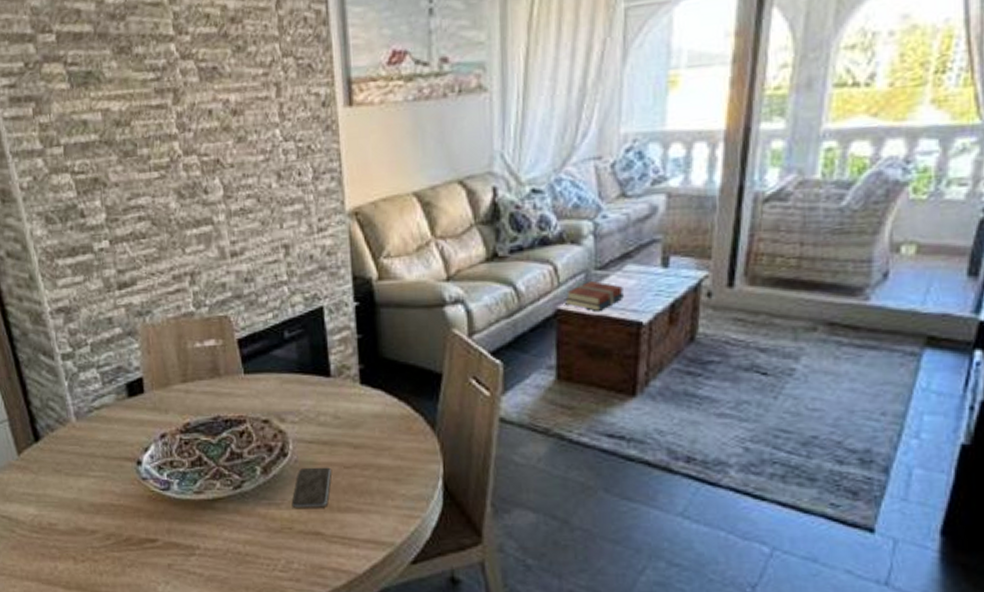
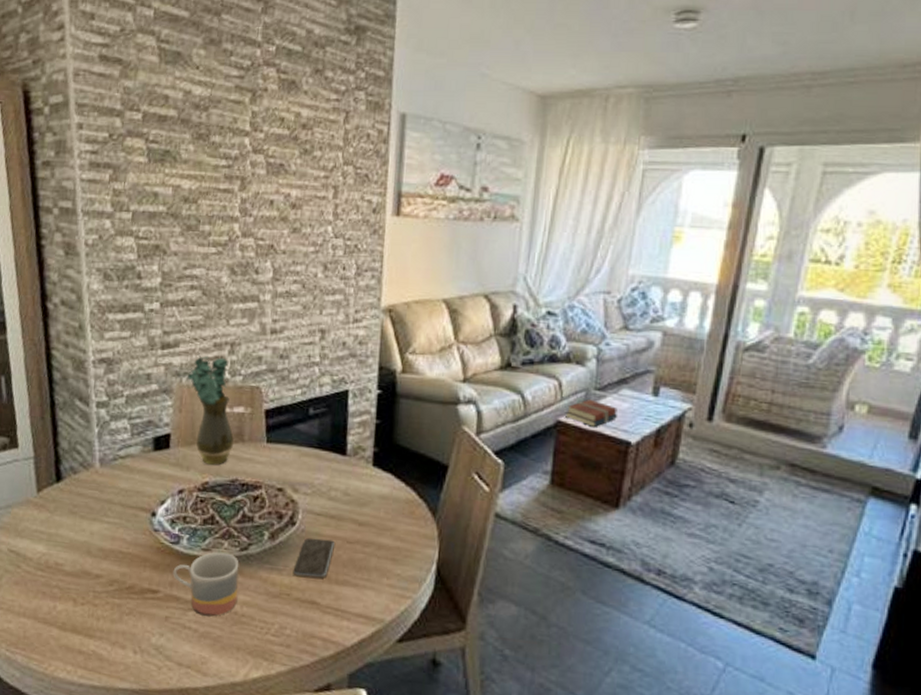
vase: none [149,287,210,405] -> present [187,352,235,465]
mug: none [168,493,239,559] -> present [173,552,239,617]

